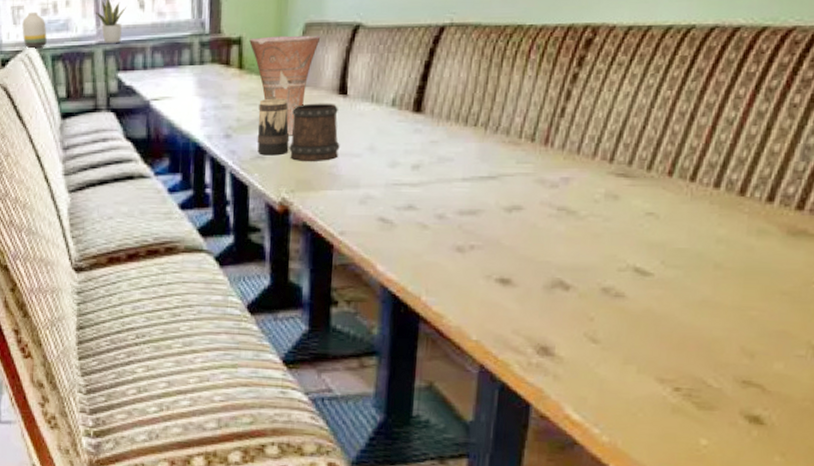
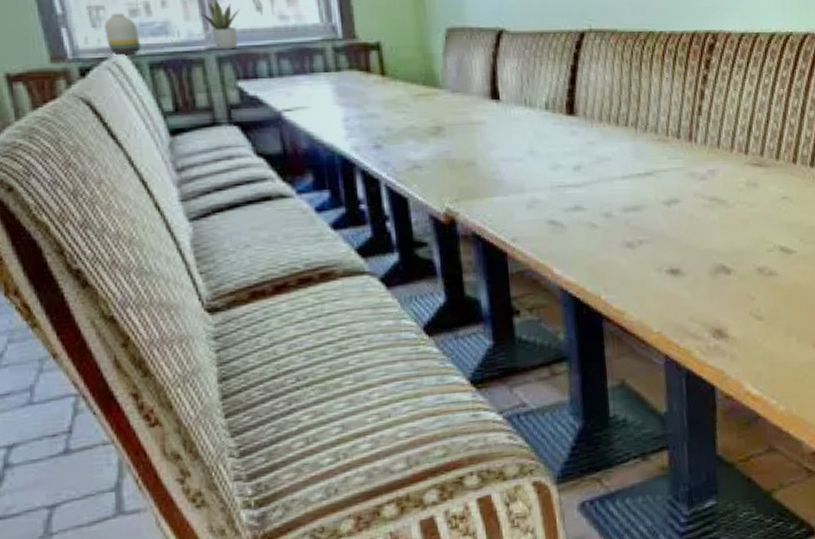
vase: present [249,35,321,136] -> none [389,40,465,144]
beer mug: present [257,95,290,156] -> none [408,102,447,165]
beer mug: present [289,103,340,161] -> none [445,108,500,169]

